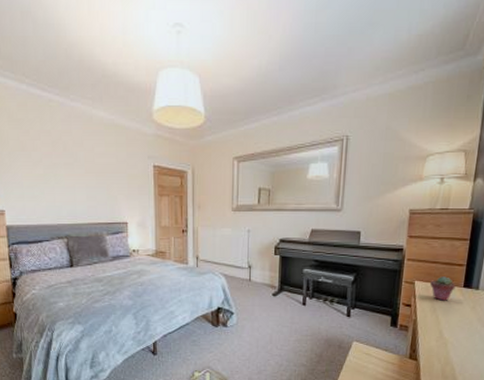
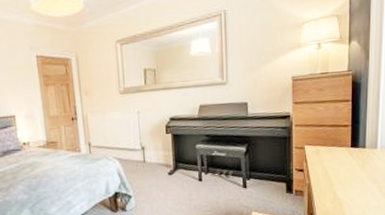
potted succulent: present [430,276,456,301] -> none [320,138,344,163]

